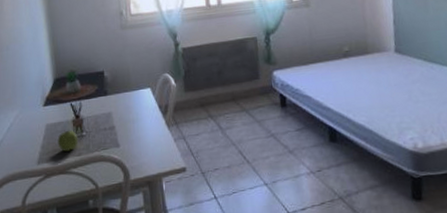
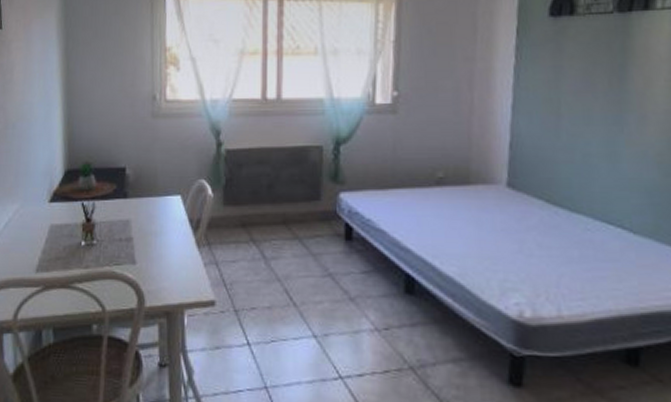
fruit: present [57,129,78,152] -> none [62,235,87,261]

